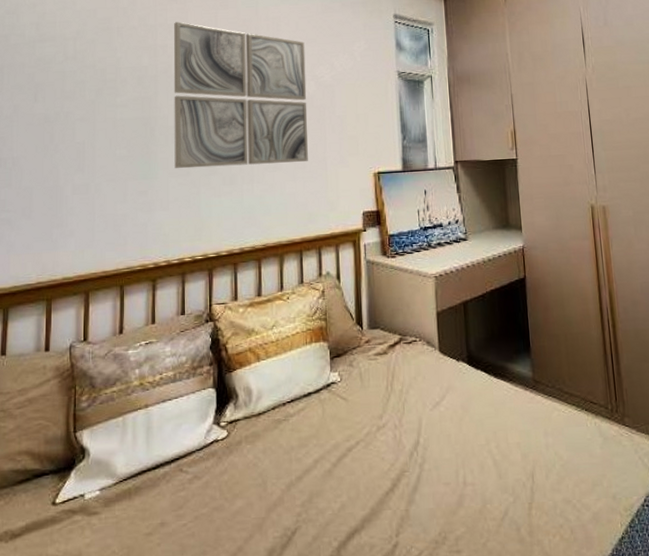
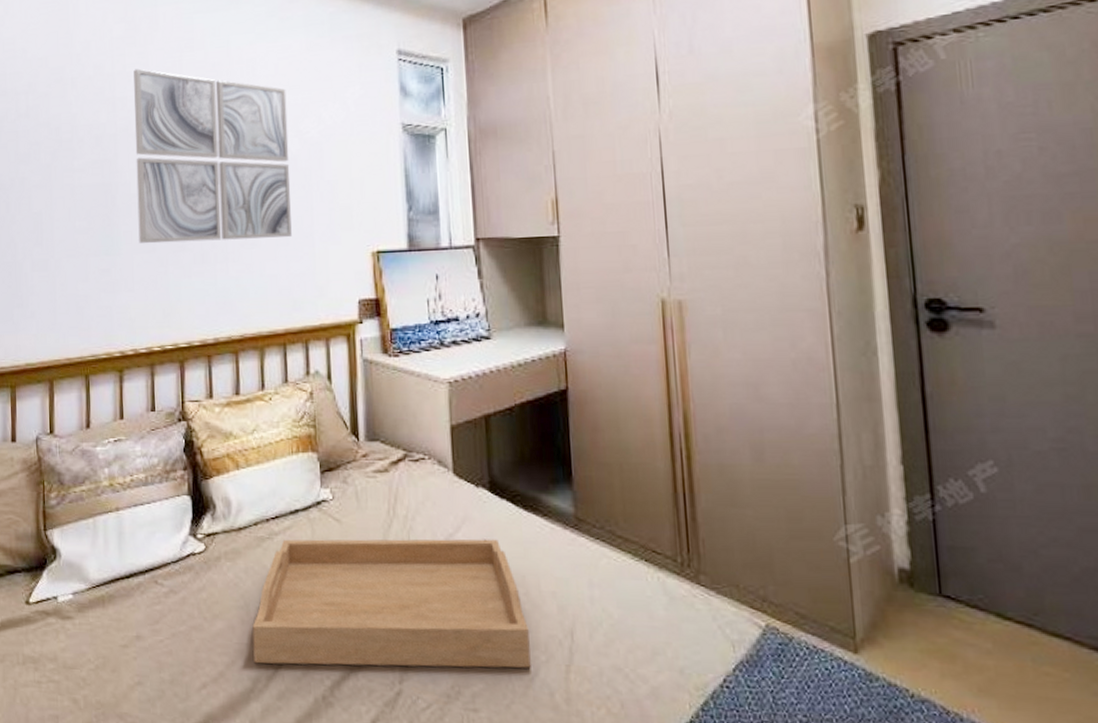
serving tray: none [269,403,502,535] -> present [252,539,531,669]

